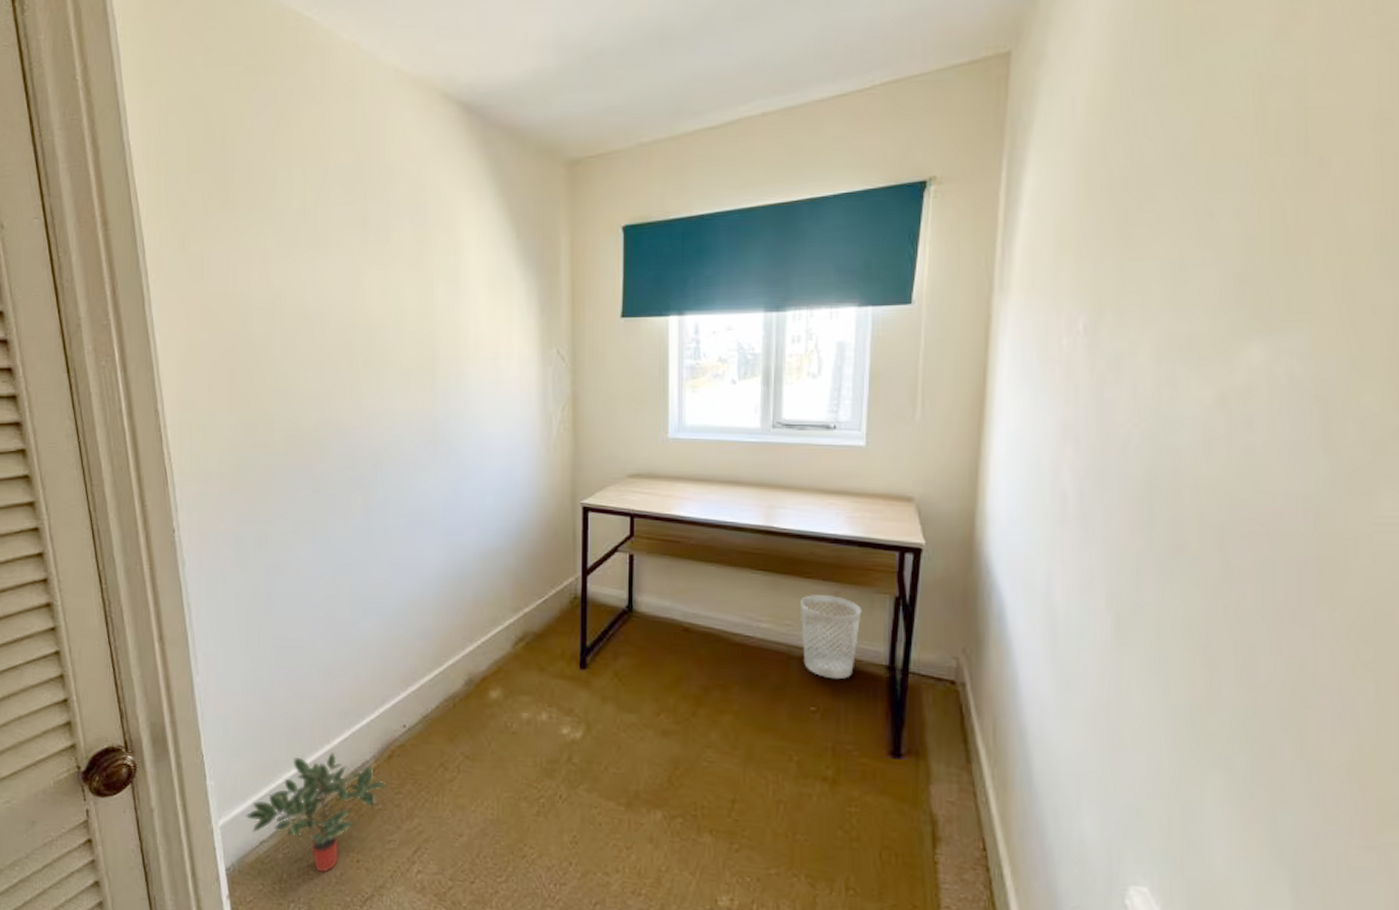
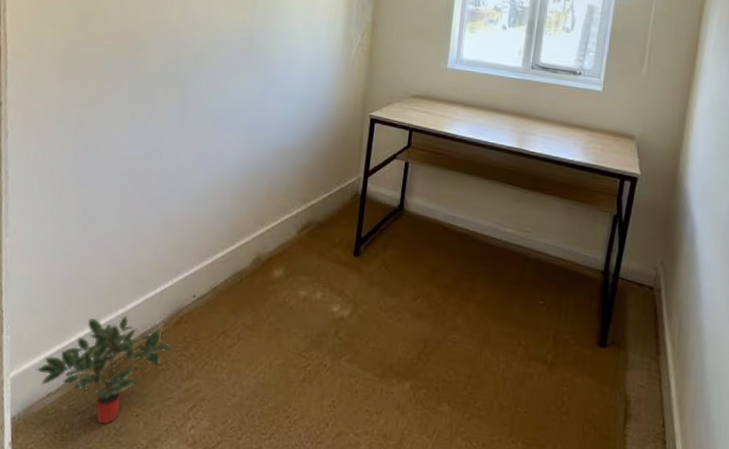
wastebasket: present [801,595,862,679] -> none [538,208,587,279]

